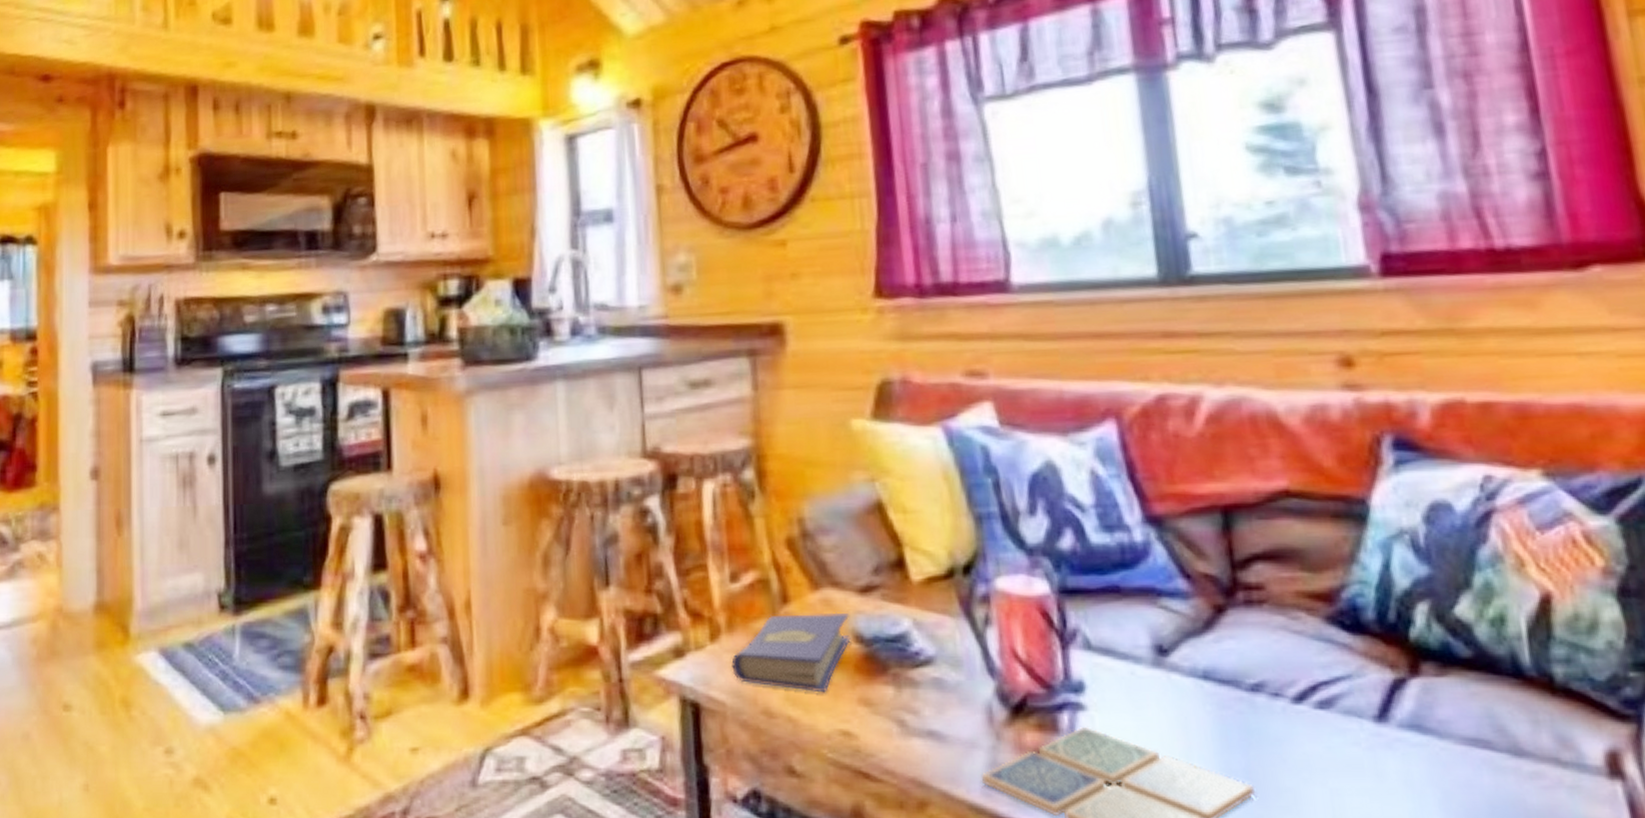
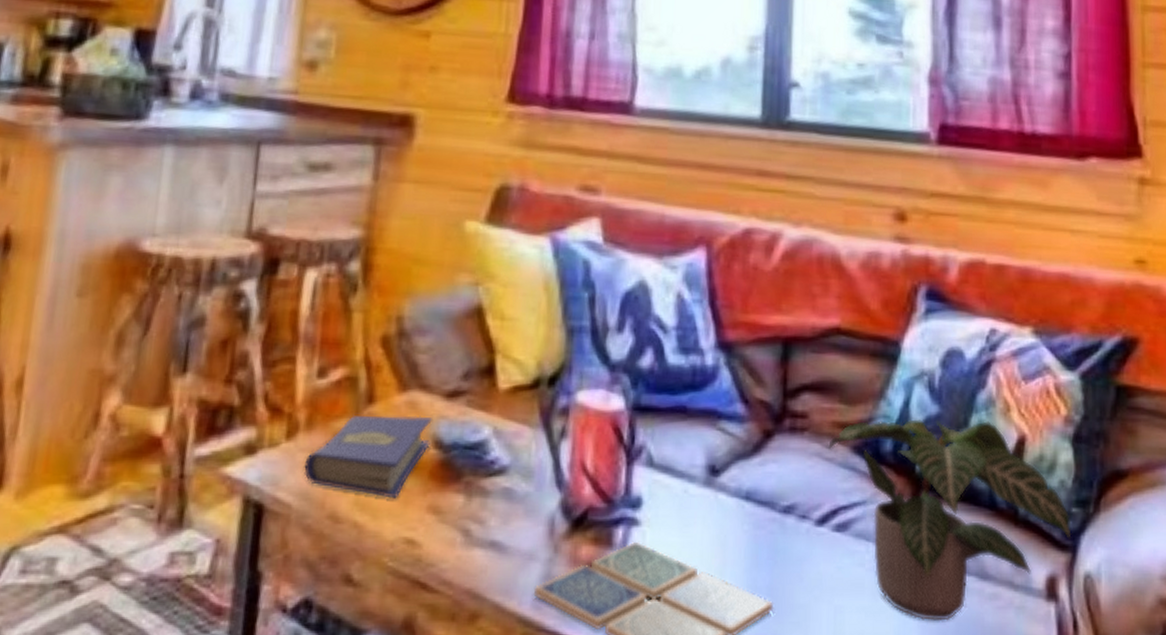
potted plant: none [1293,579,1633,803] -> present [827,419,1072,621]

